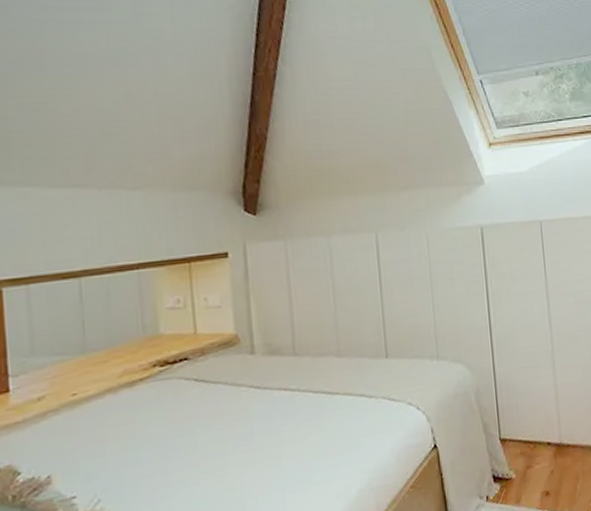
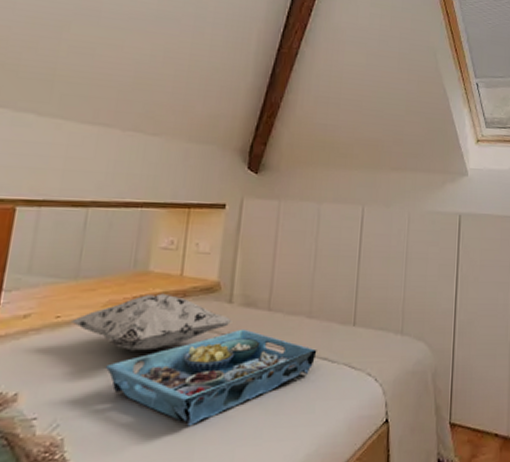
decorative pillow: none [88,354,259,418] -> present [70,293,232,351]
serving tray: none [134,377,353,482] -> present [104,329,317,427]

